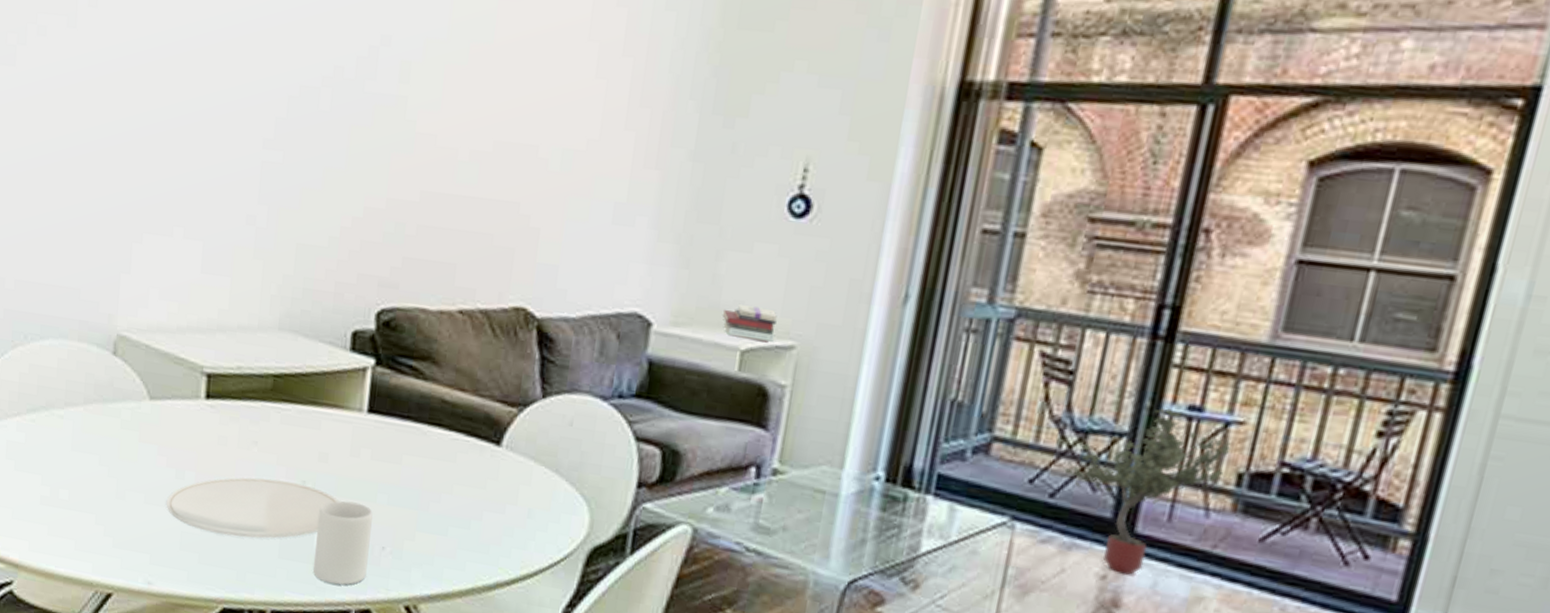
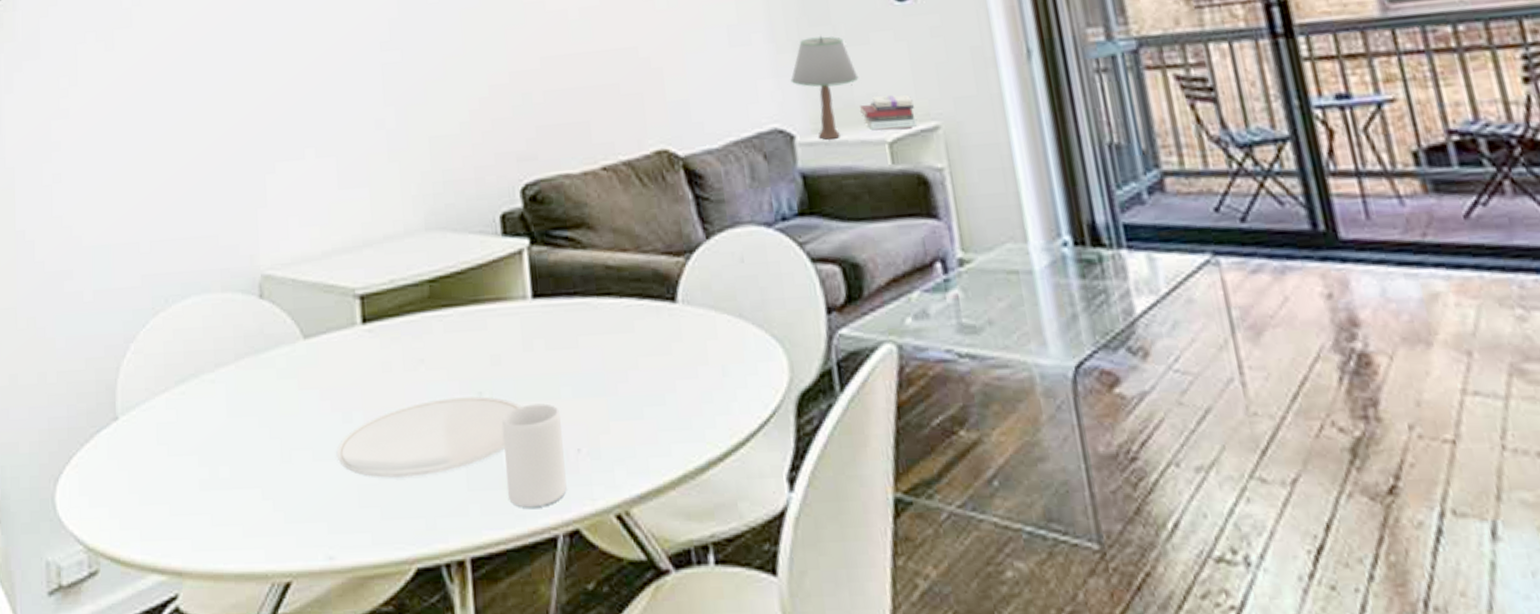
table lamp: none [663,233,731,336] -> present [790,35,859,141]
potted tree: present [1063,408,1232,575] -> none [1242,102,1402,288]

